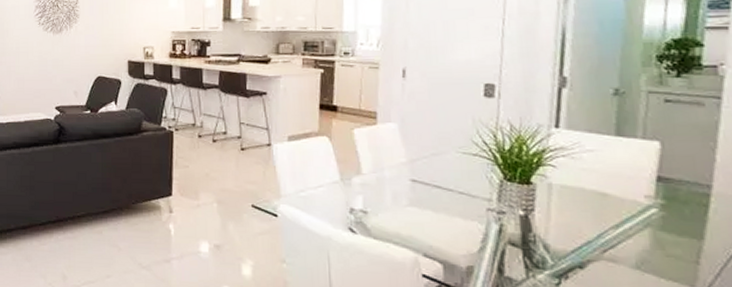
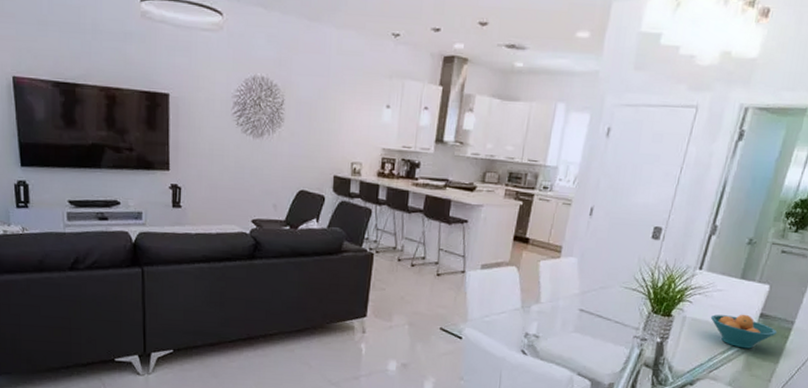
fruit bowl: none [585,178,690,221] -> present [710,314,778,349]

